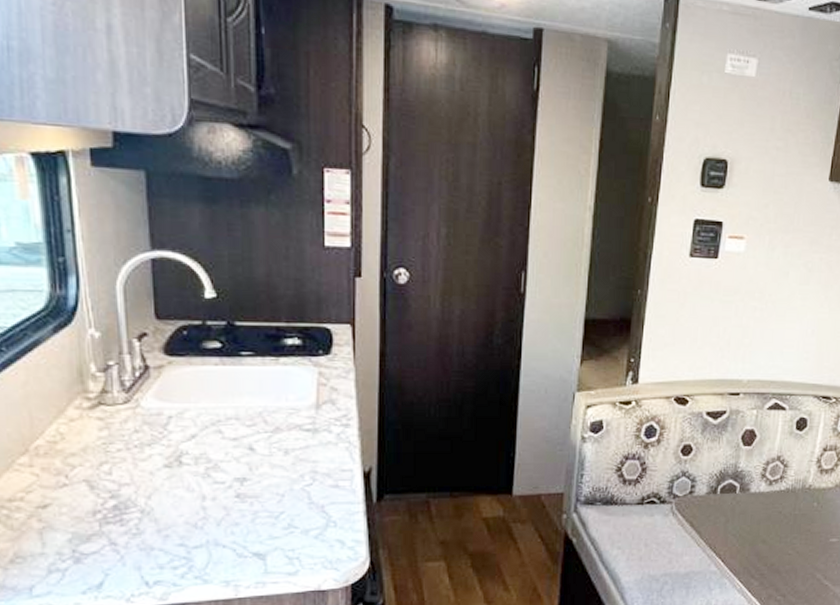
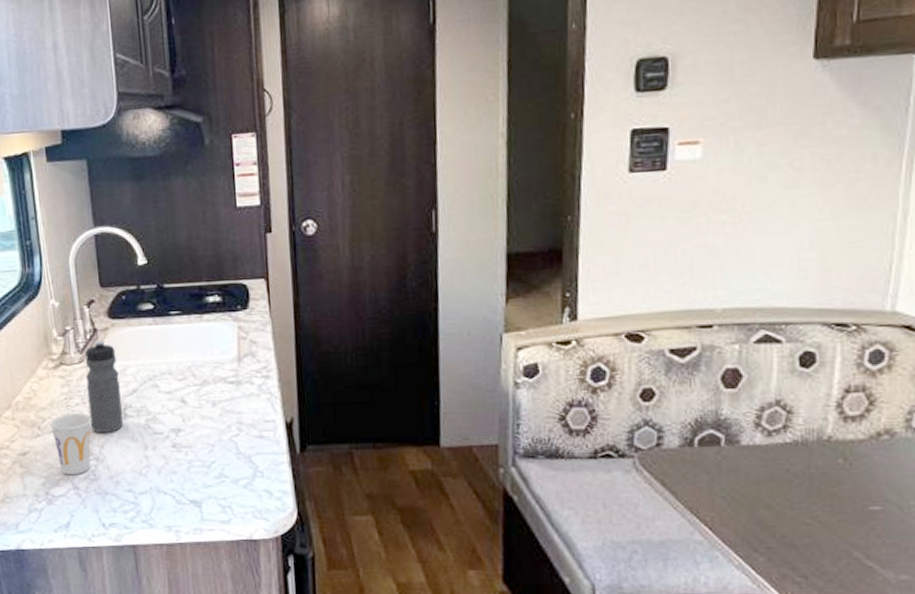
cup: none [82,460,138,530] -> present [50,413,93,476]
water bottle: none [132,379,178,482] -> present [85,341,124,433]

